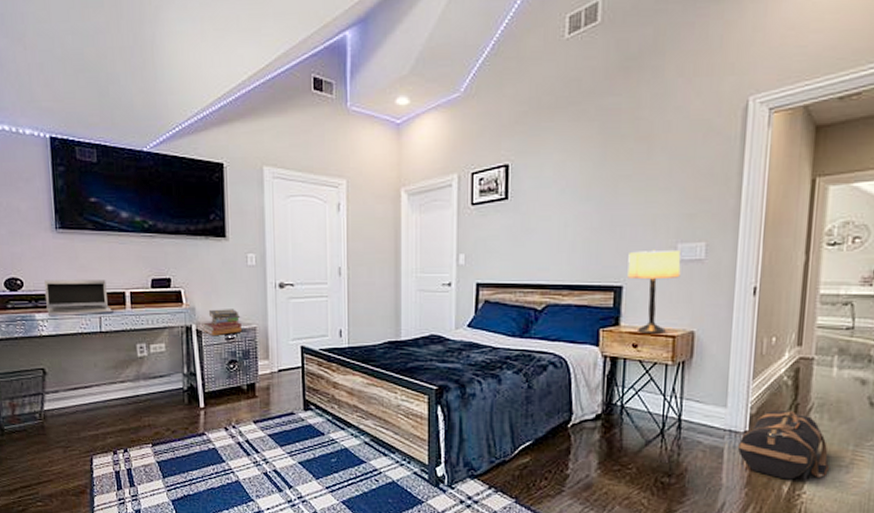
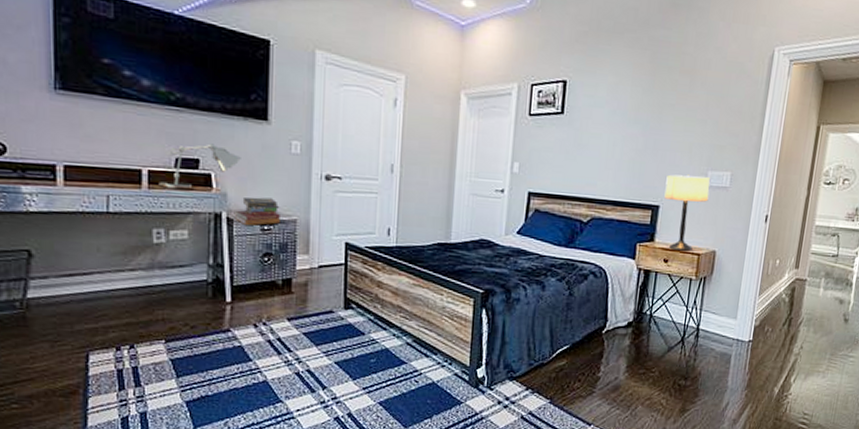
laptop: present [45,280,113,316] -> none [36,147,125,193]
desk lamp: none [139,263,205,307] -> present [159,143,241,191]
duffel bag: present [738,409,829,480] -> none [742,322,811,383]

